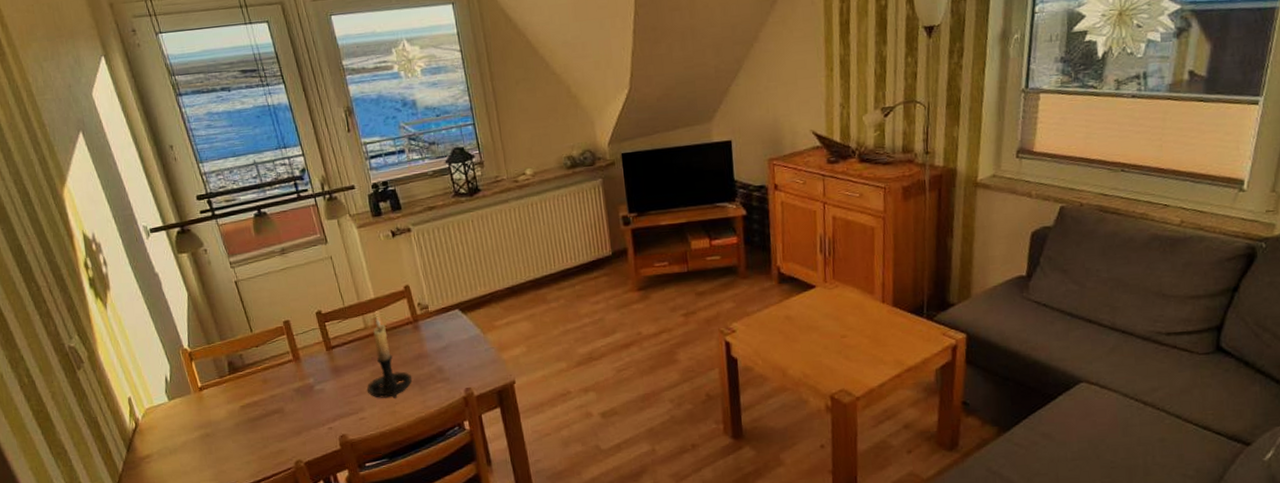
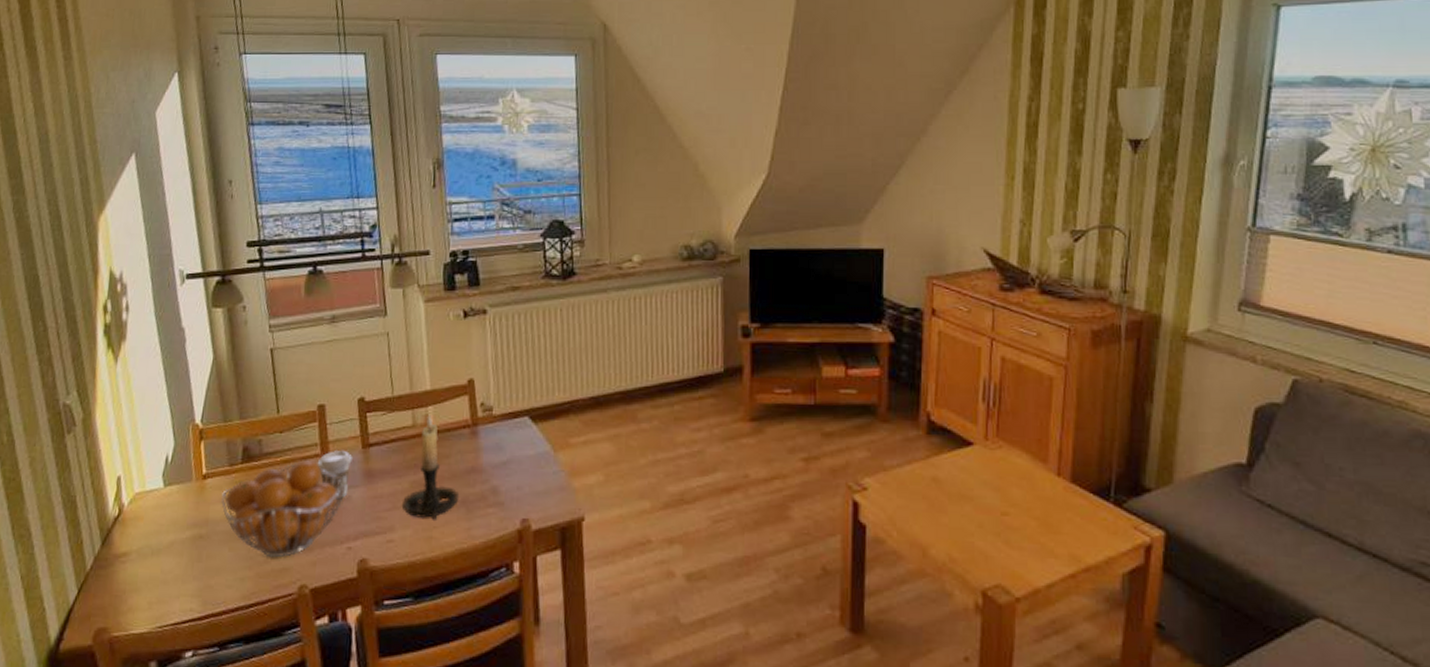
fruit basket: none [218,365,319,444] -> present [221,460,348,558]
coffee cup: none [291,354,322,392] -> present [317,451,352,498]

